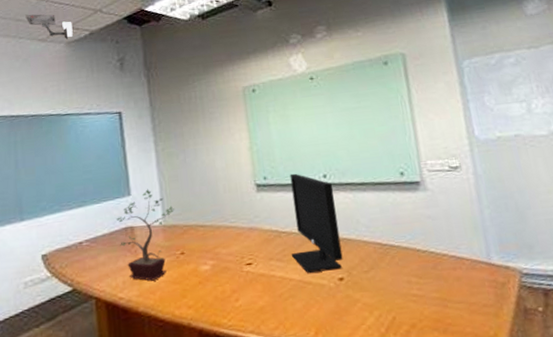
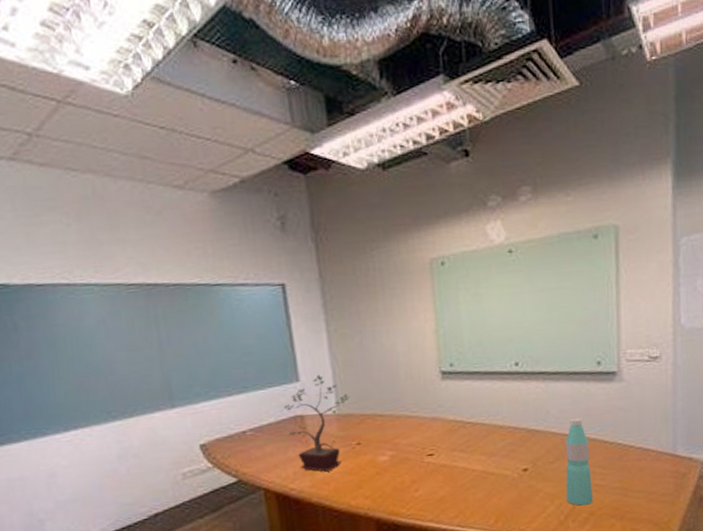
security camera: present [25,14,73,39] -> none [153,149,219,188]
monitor: present [290,173,343,273] -> none [475,360,529,464]
water bottle: none [378,226,413,317] -> present [565,417,593,506]

